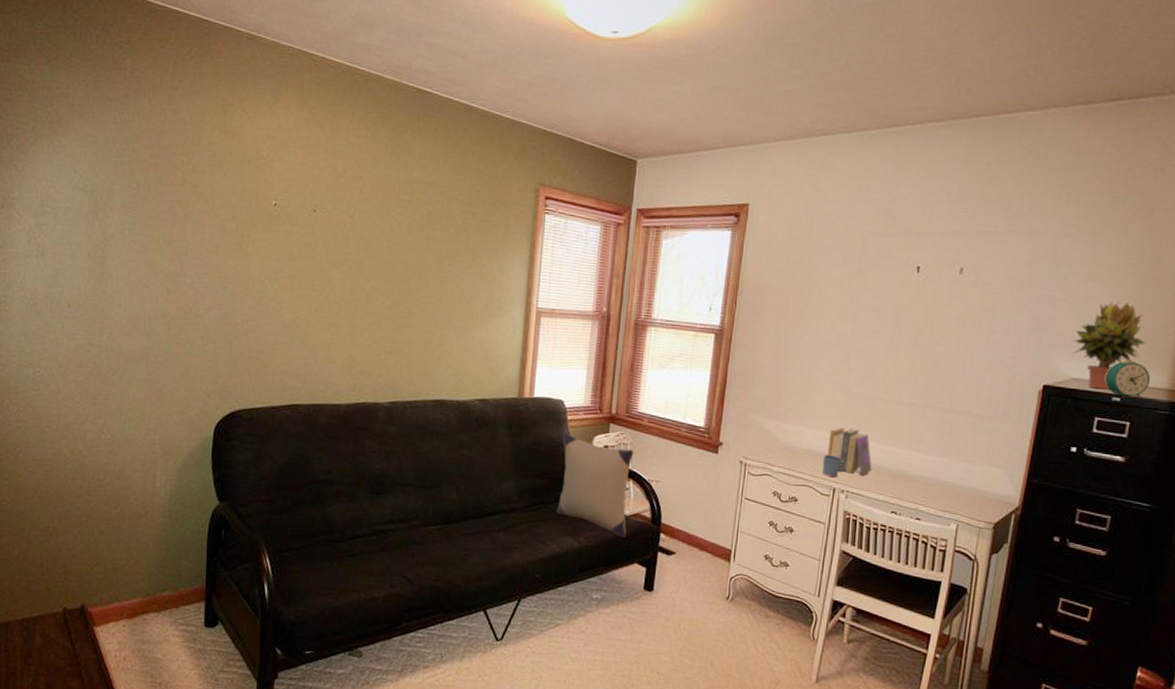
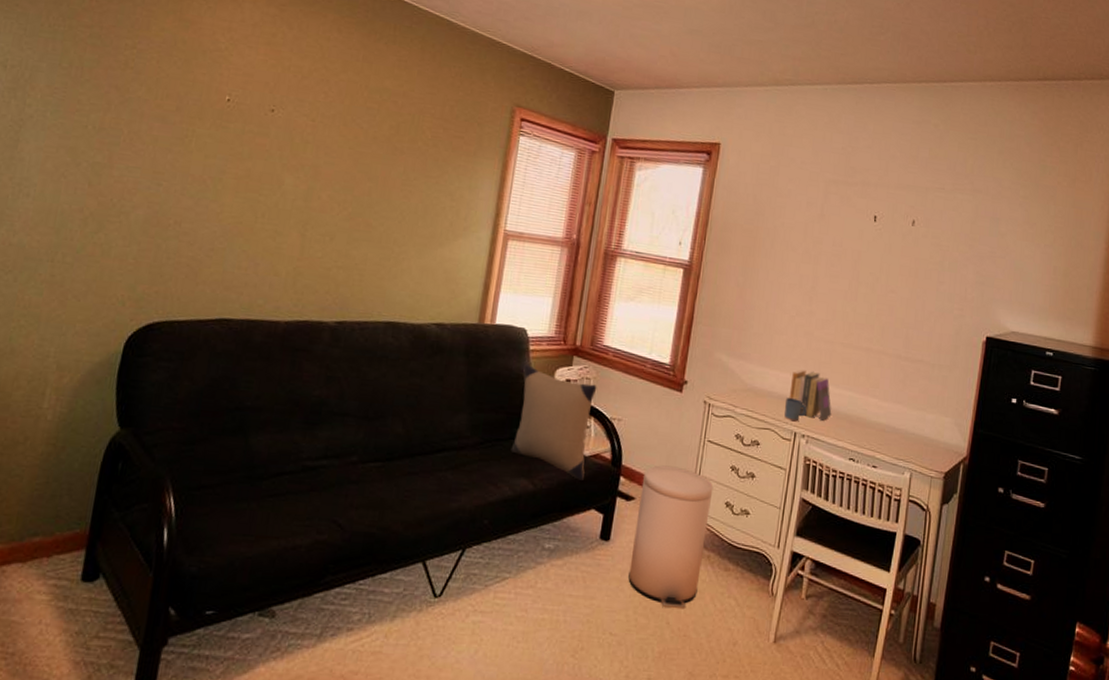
pedal bin: none [672,522,752,652] -> present [628,465,714,610]
potted plant: present [1071,301,1145,389] -> none [1010,261,1072,344]
alarm clock: present [1105,360,1151,398] -> none [1040,317,1078,353]

